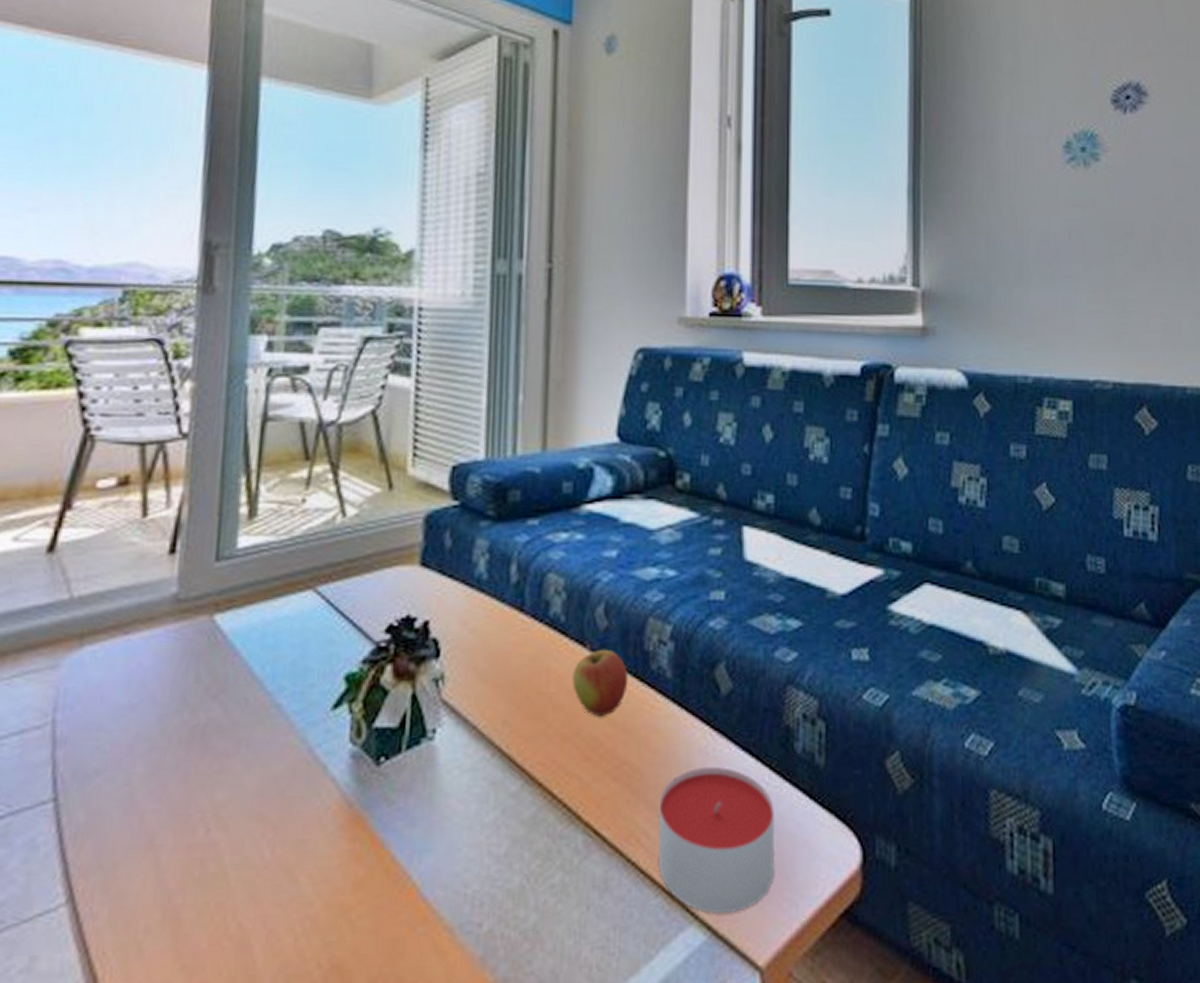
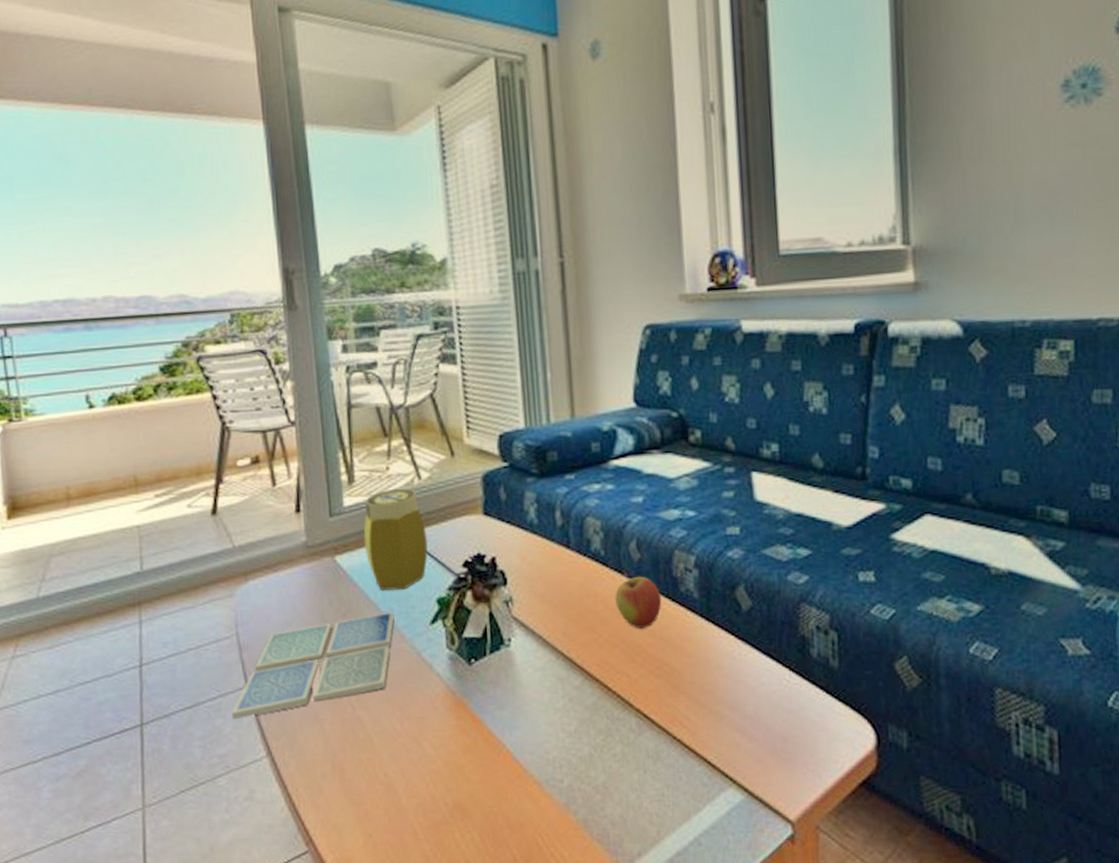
drink coaster: none [22,692,284,849] -> present [231,612,394,720]
jar: none [257,527,344,664] -> present [363,488,428,591]
candle: present [658,766,776,914] -> none [696,667,799,779]

